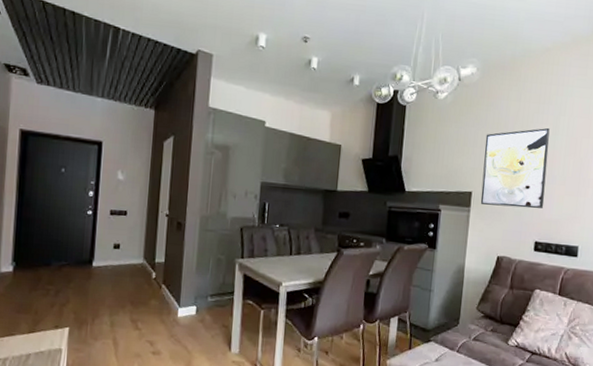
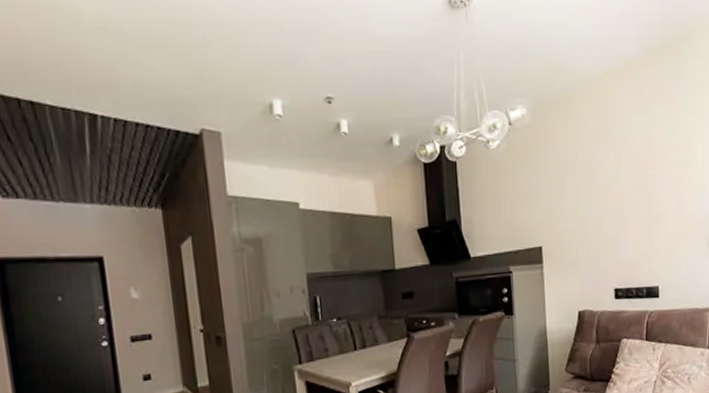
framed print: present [480,127,550,208] -> none [547,164,619,258]

